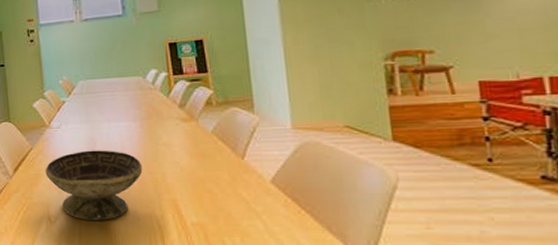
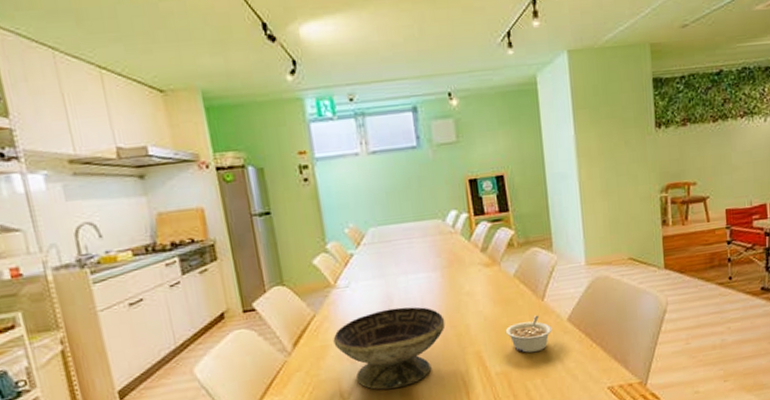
legume: none [202,172,254,210] -> present [505,315,552,353]

